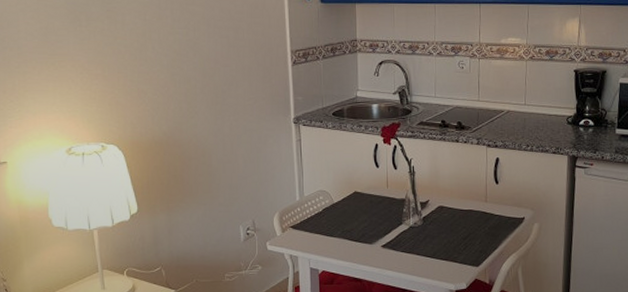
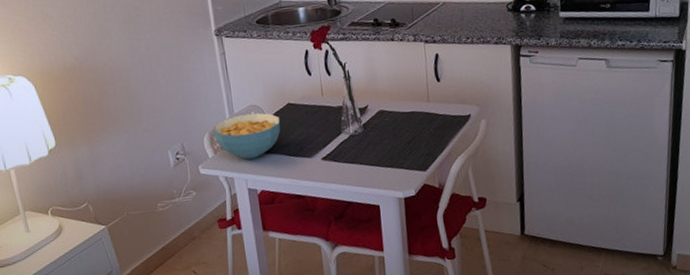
cereal bowl: none [282,198,346,240] -> present [212,112,281,160]

